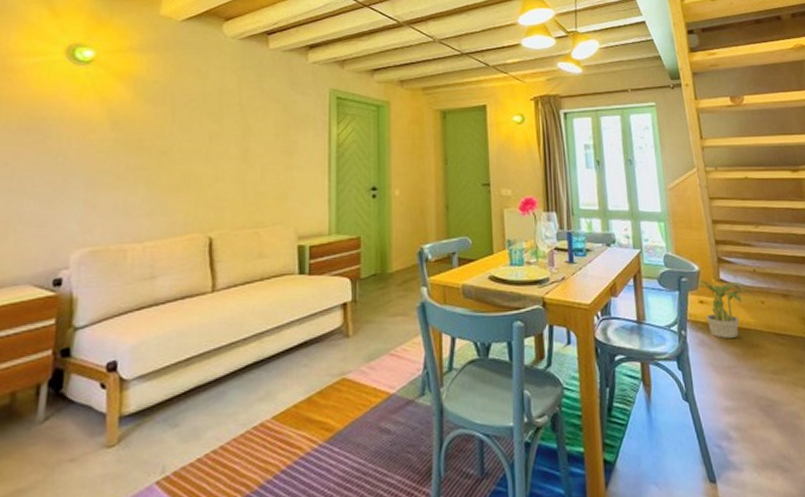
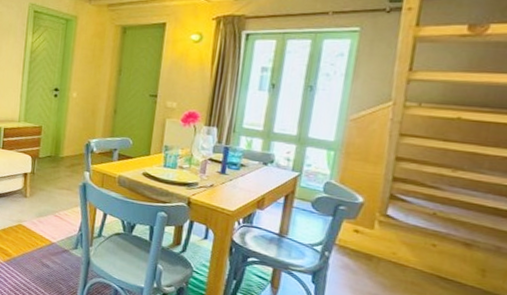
potted plant: present [696,279,753,338] -> none [354,210,425,270]

